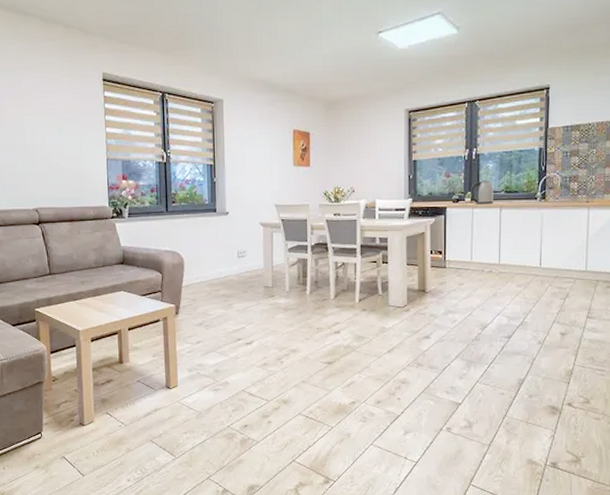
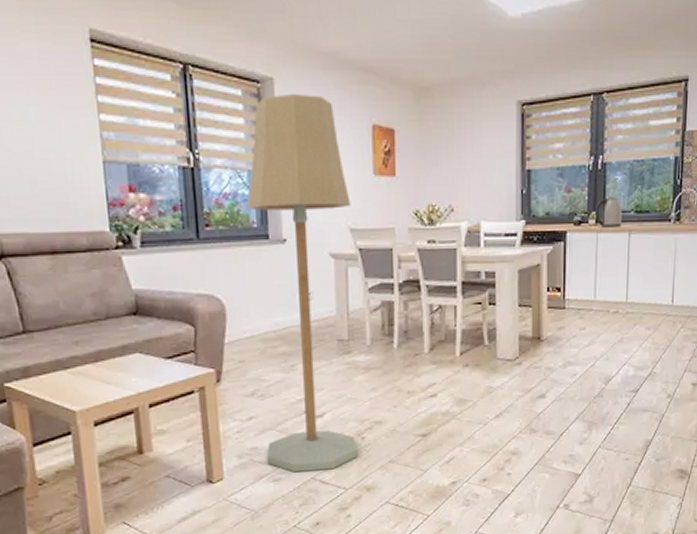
floor lamp: none [201,109,278,385] -> present [247,93,359,473]

